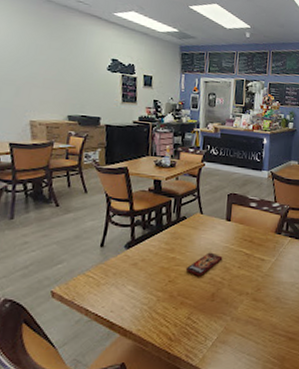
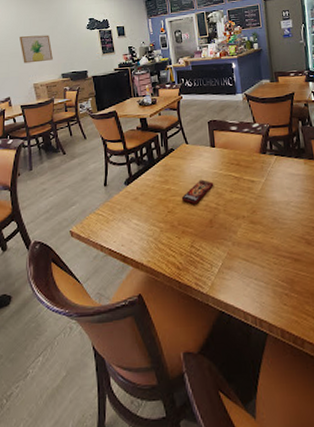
wall art: none [18,61,60,98] -> present [19,35,53,64]

